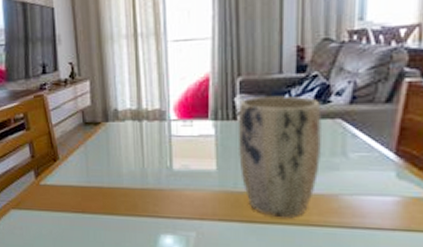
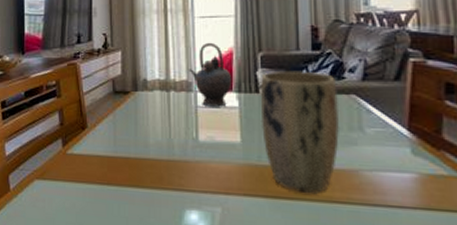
teapot: none [162,68,208,136] -> present [189,42,232,107]

